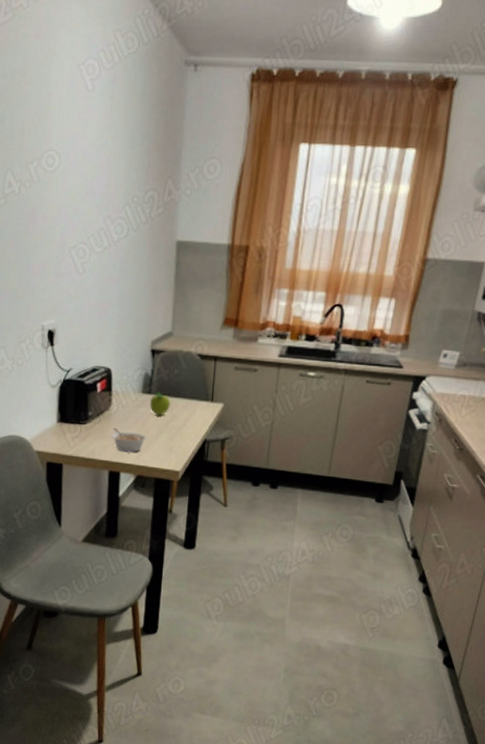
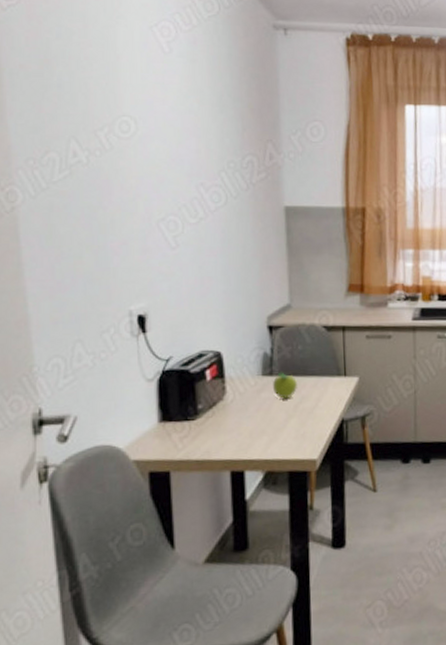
legume: present [111,427,147,452] -> none [229,419,274,446]

